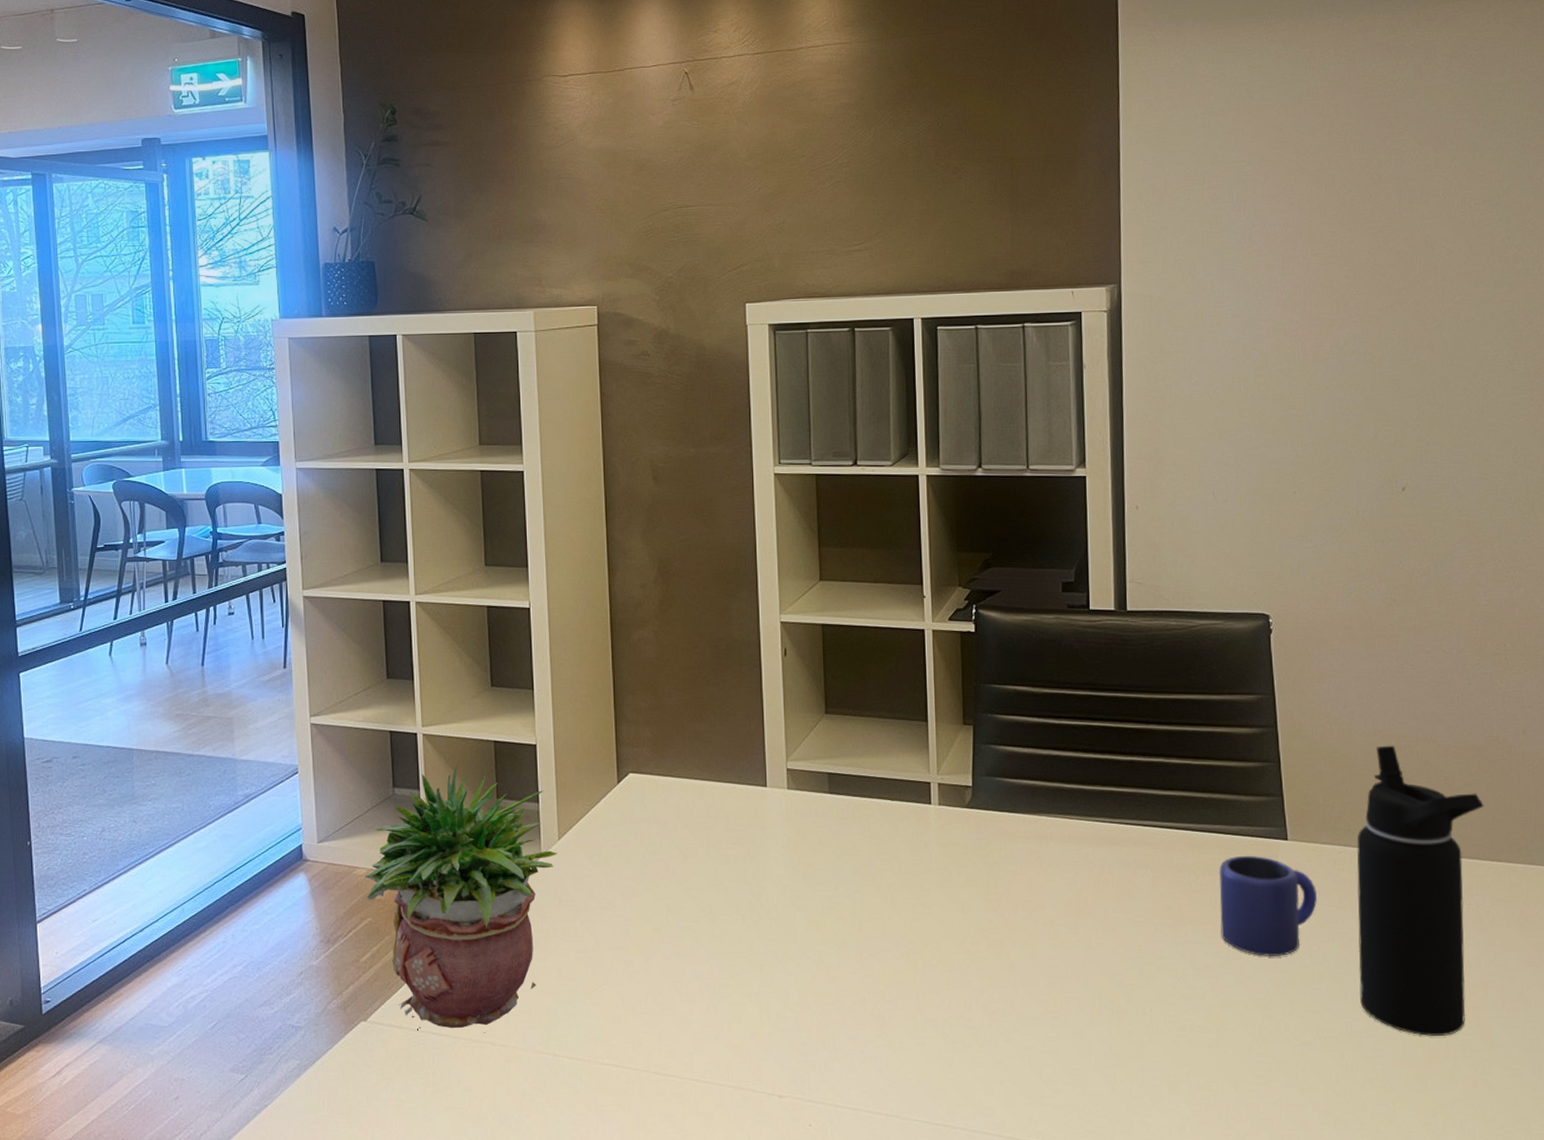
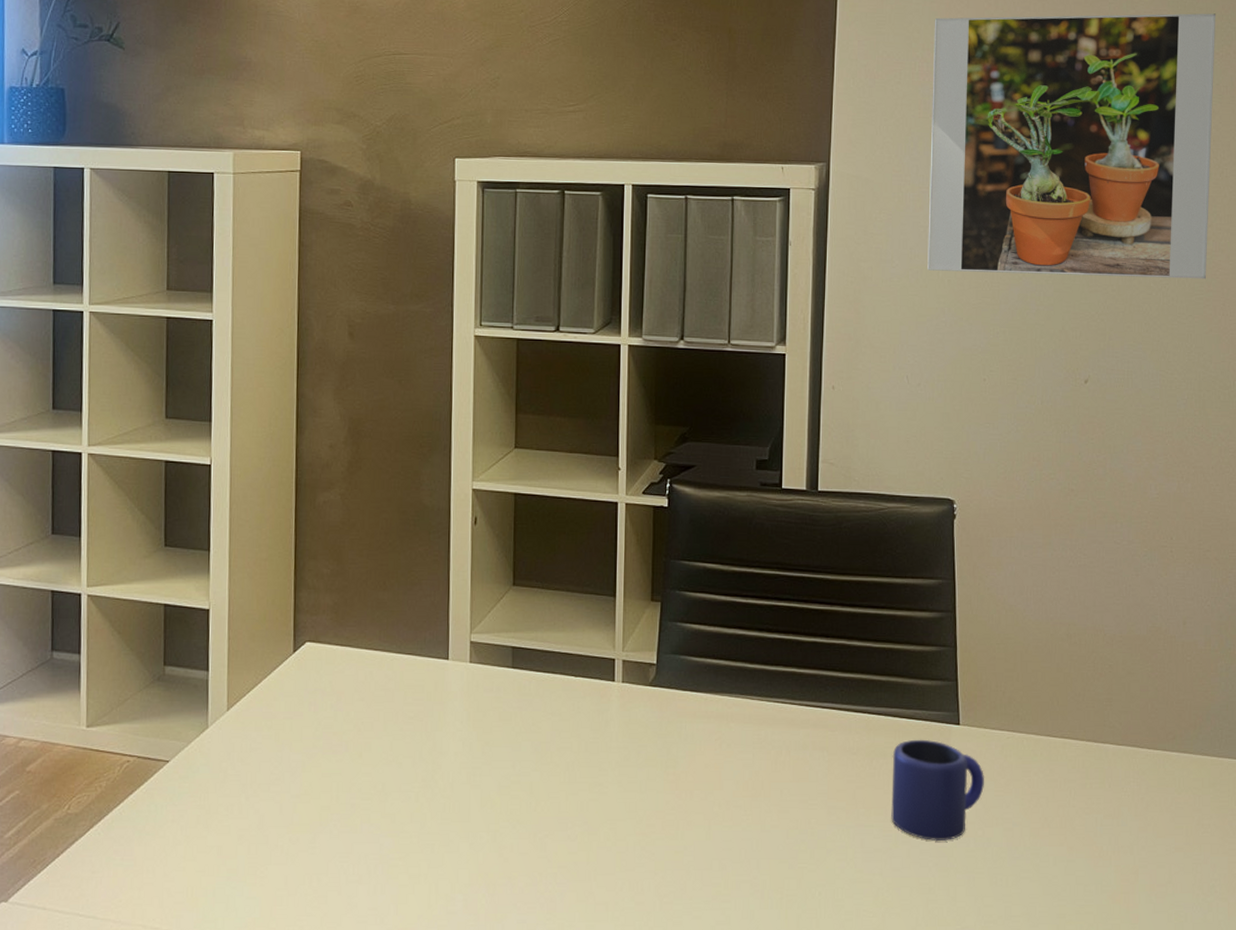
potted plant: present [364,764,557,1033] -> none [14,628,225,915]
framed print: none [1222,104,1529,385] -> present [927,13,1216,279]
water bottle: present [1357,745,1484,1036] -> none [1020,633,1144,921]

